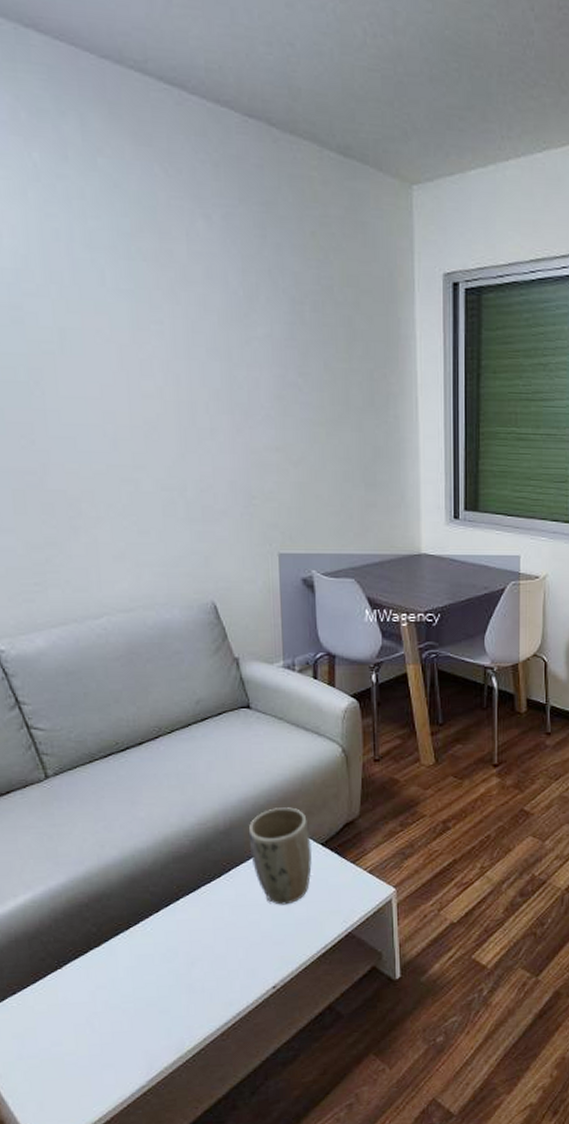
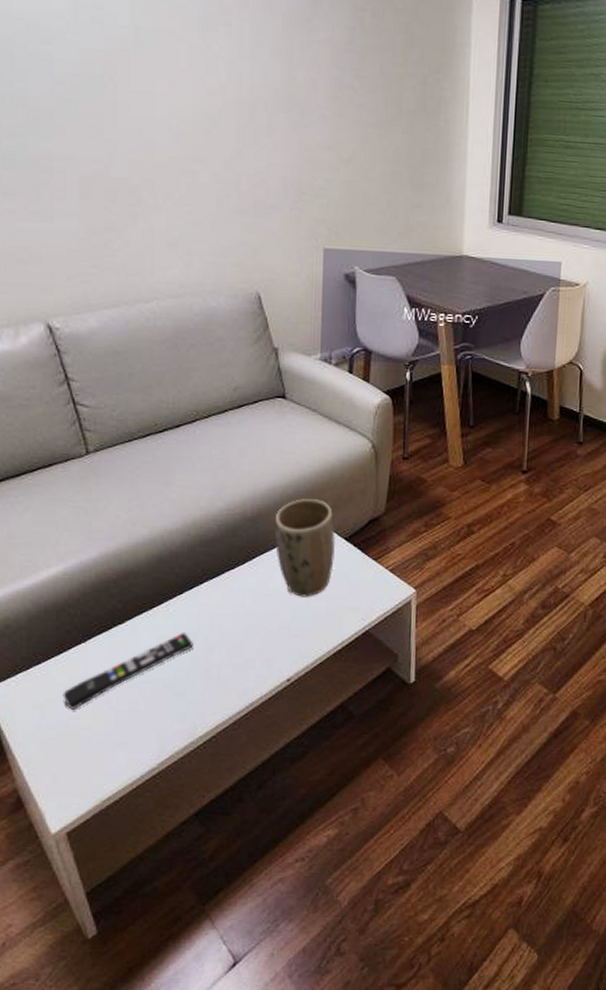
remote control: none [42,949,174,1037] -> present [63,631,193,710]

